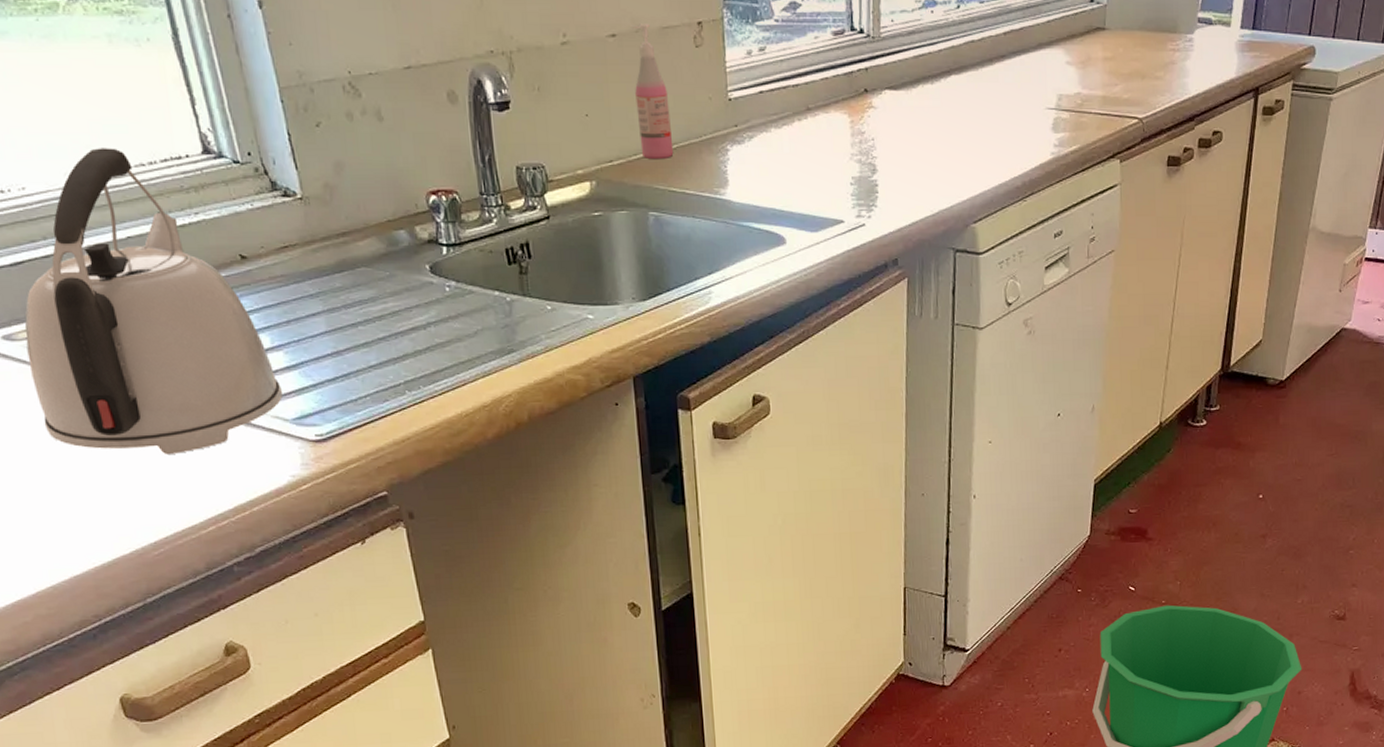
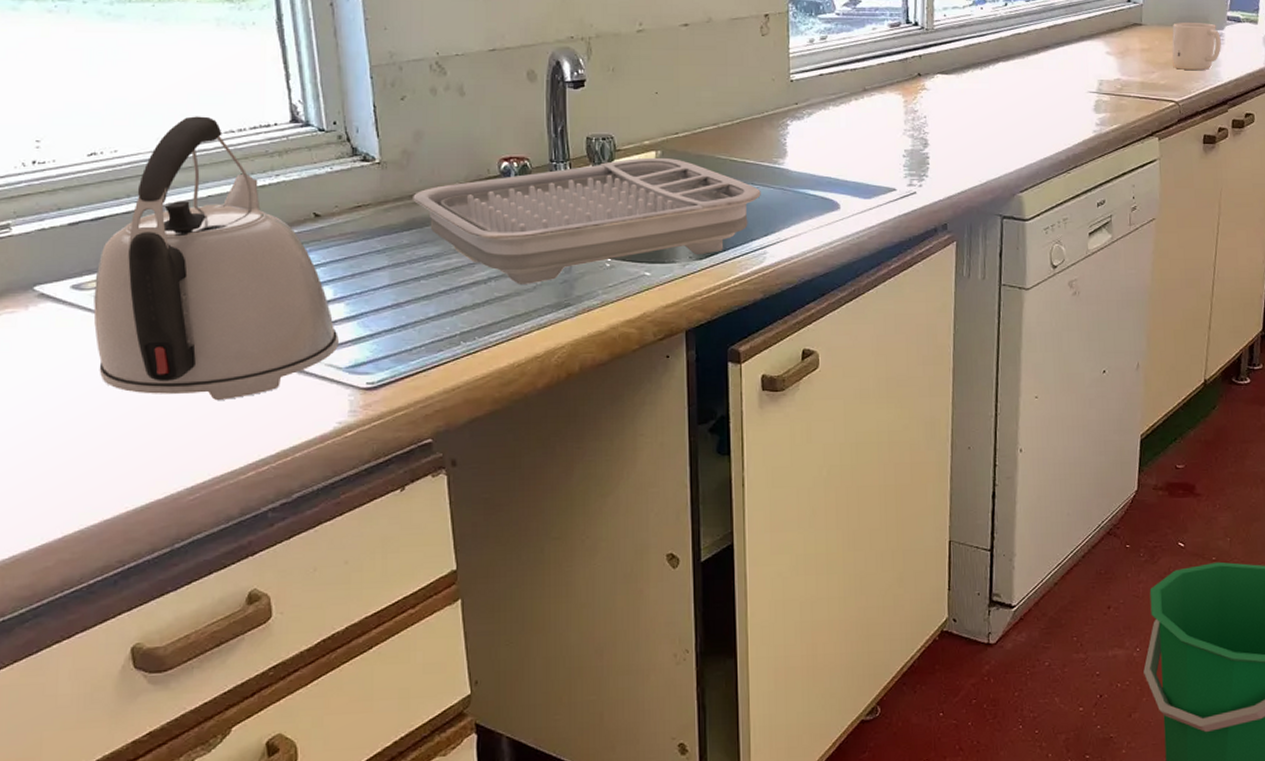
dish rack: none [340,188,703,330] -> present [413,157,761,284]
soap dispenser: present [630,24,674,160] -> none [702,15,737,133]
mug: none [1136,26,1190,81] -> present [1171,23,1221,70]

